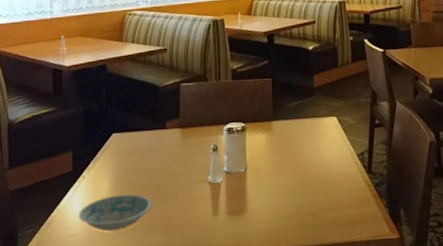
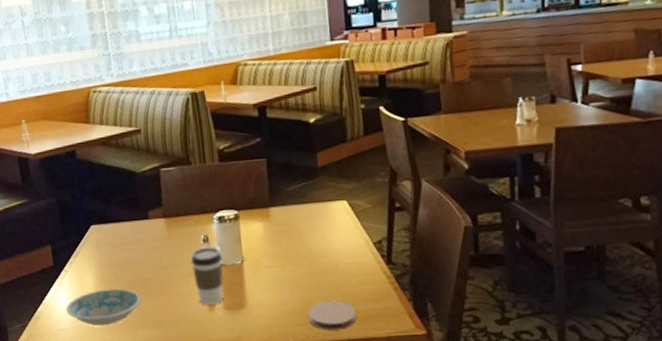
coffee cup: none [200,155,229,211] -> present [190,246,224,305]
coaster: none [301,206,342,235] -> present [308,300,357,331]

